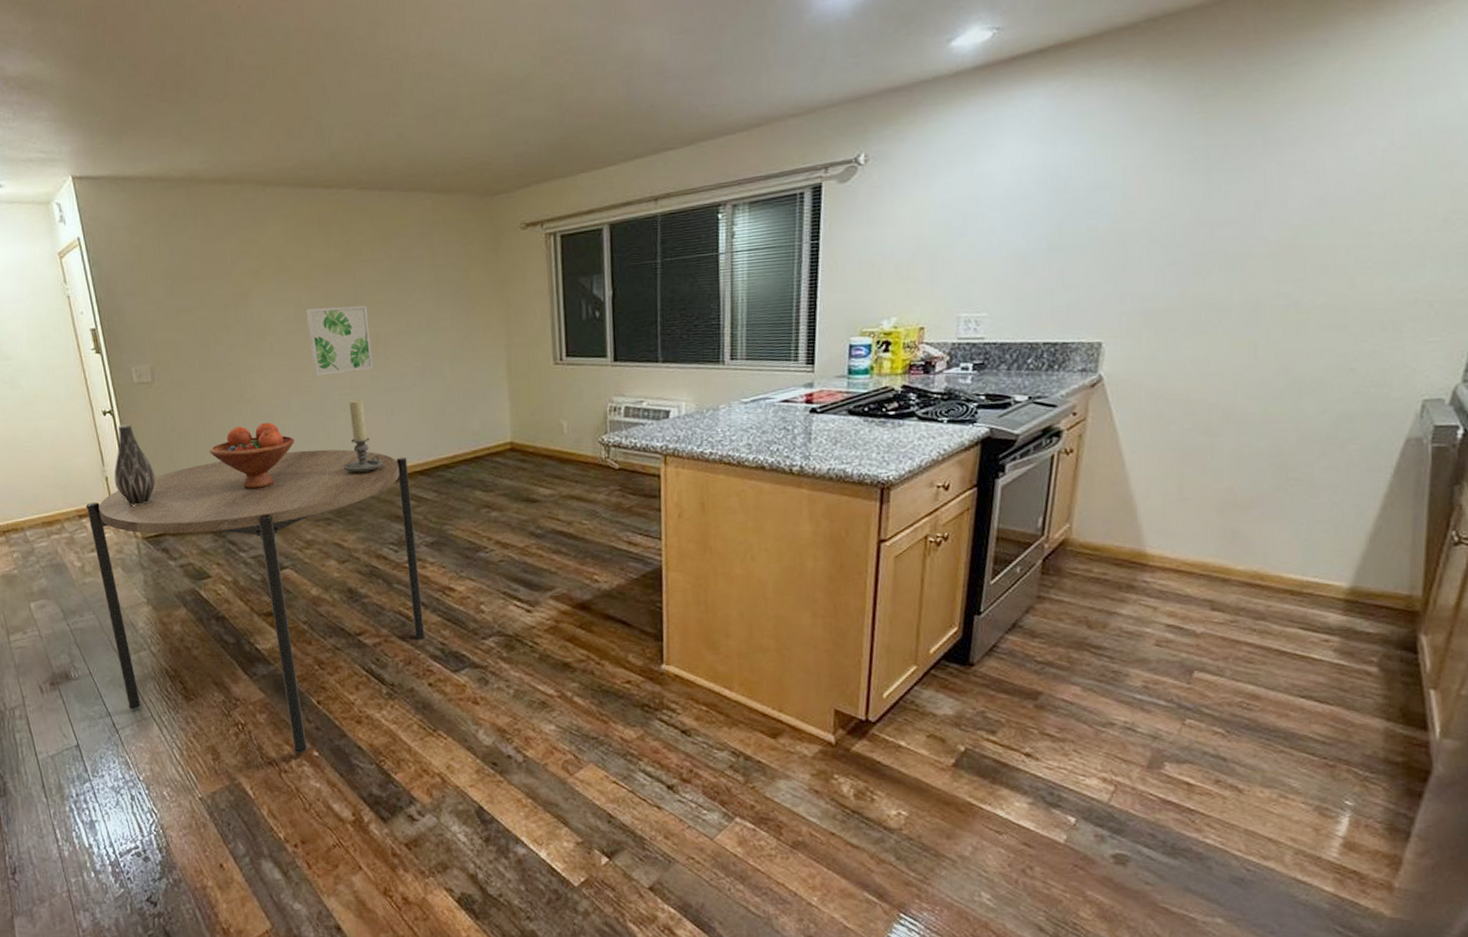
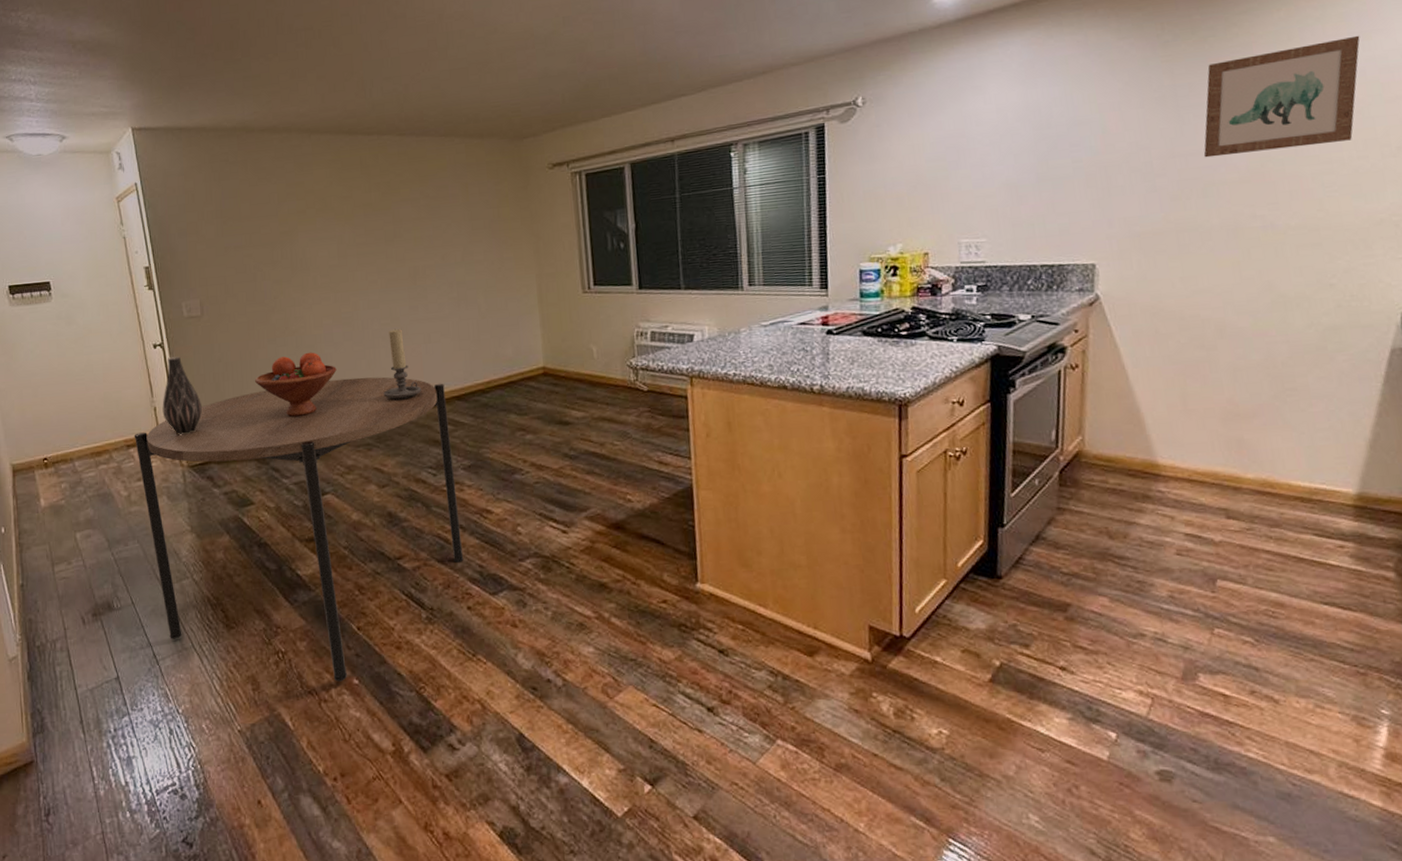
wall art: present [306,305,374,377] -> none [348,240,412,308]
wall art: none [1231,92,1420,228] -> present [1203,35,1360,158]

